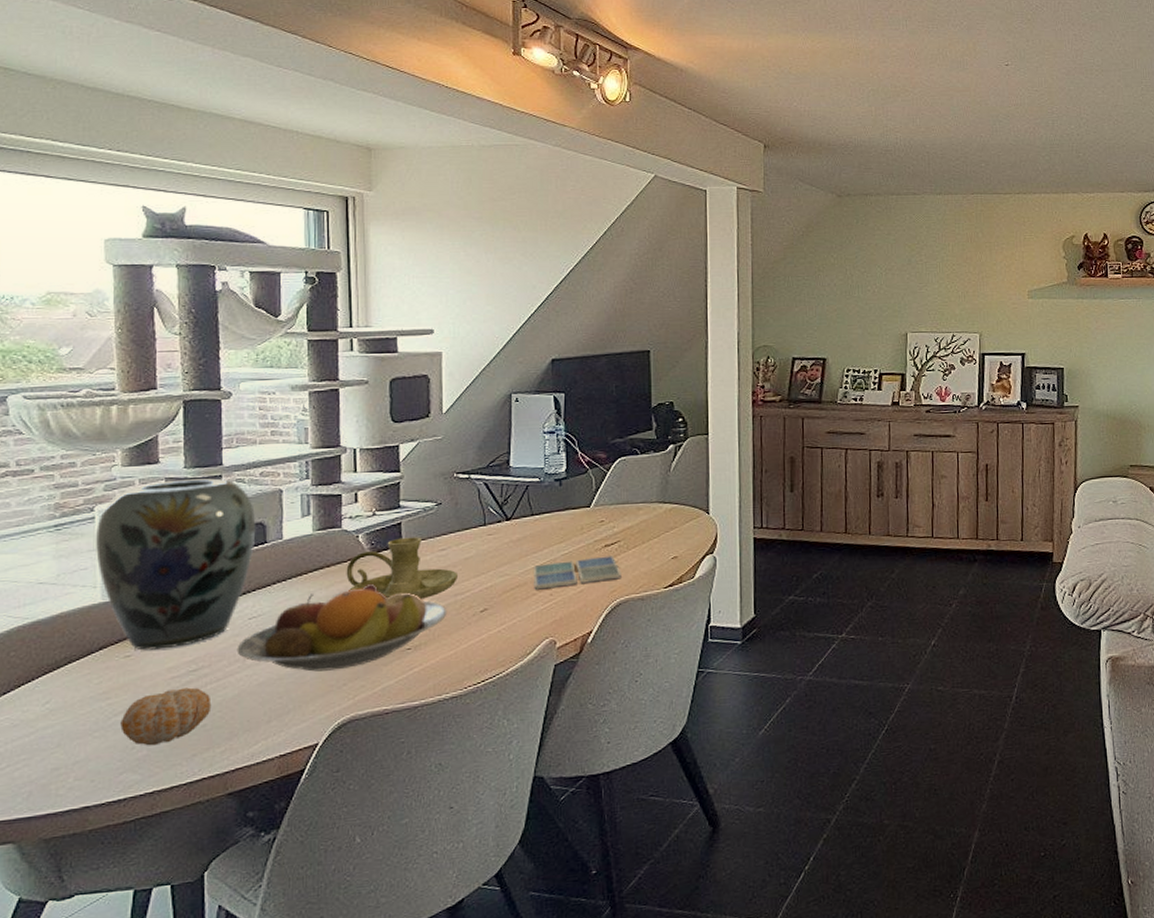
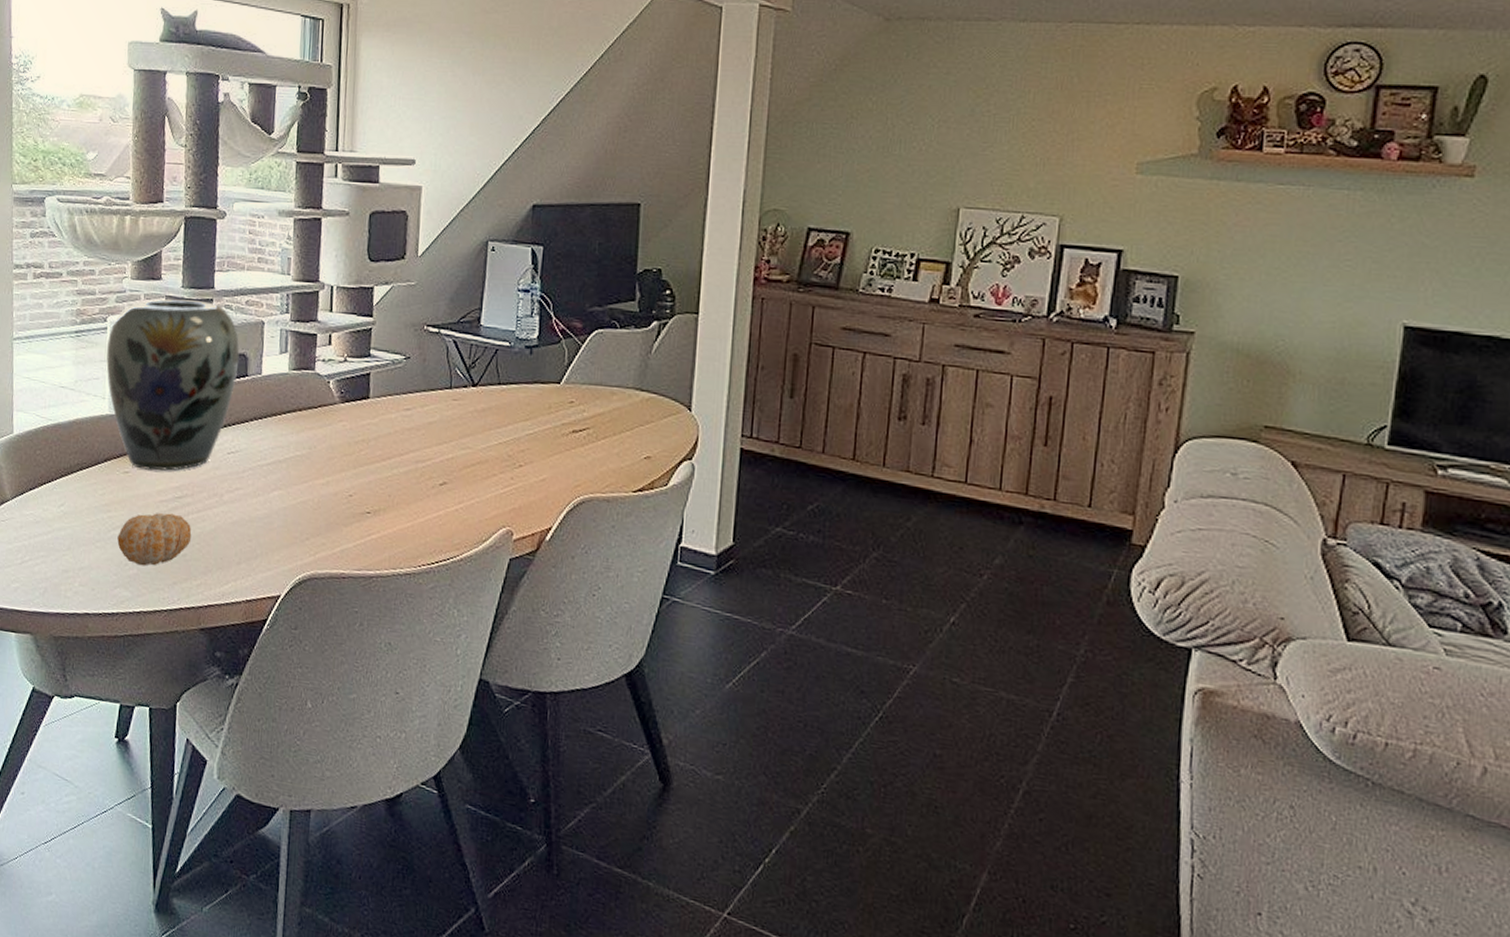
fruit bowl: present [237,583,447,672] -> none [216,435,408,522]
candle holder: present [346,537,457,600] -> none [316,389,420,461]
drink coaster: present [534,556,622,590] -> none [495,441,588,473]

